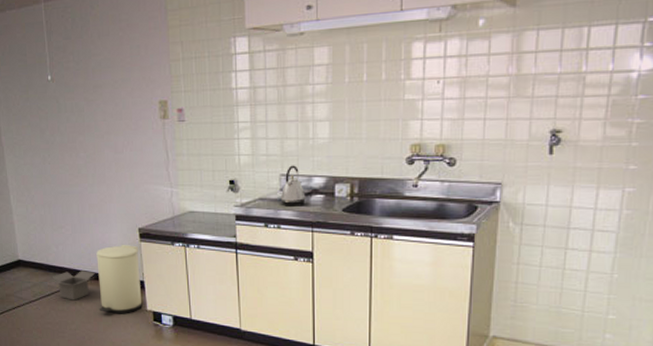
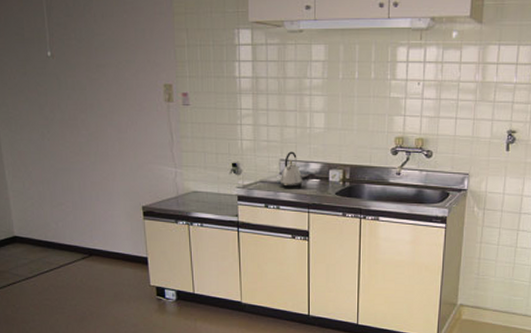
cardboard box: present [51,270,96,301] -> none [49,247,98,277]
pedal bin: present [96,244,142,314] -> none [98,221,146,290]

